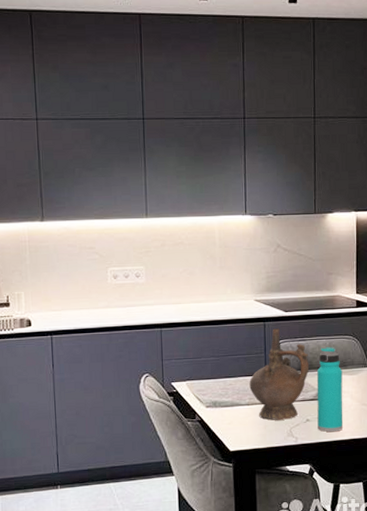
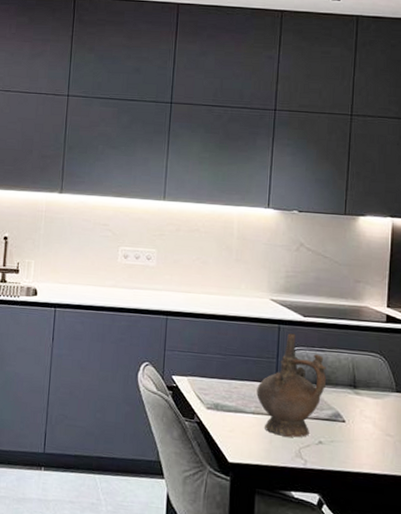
water bottle: present [316,346,343,432] -> none [331,361,365,462]

